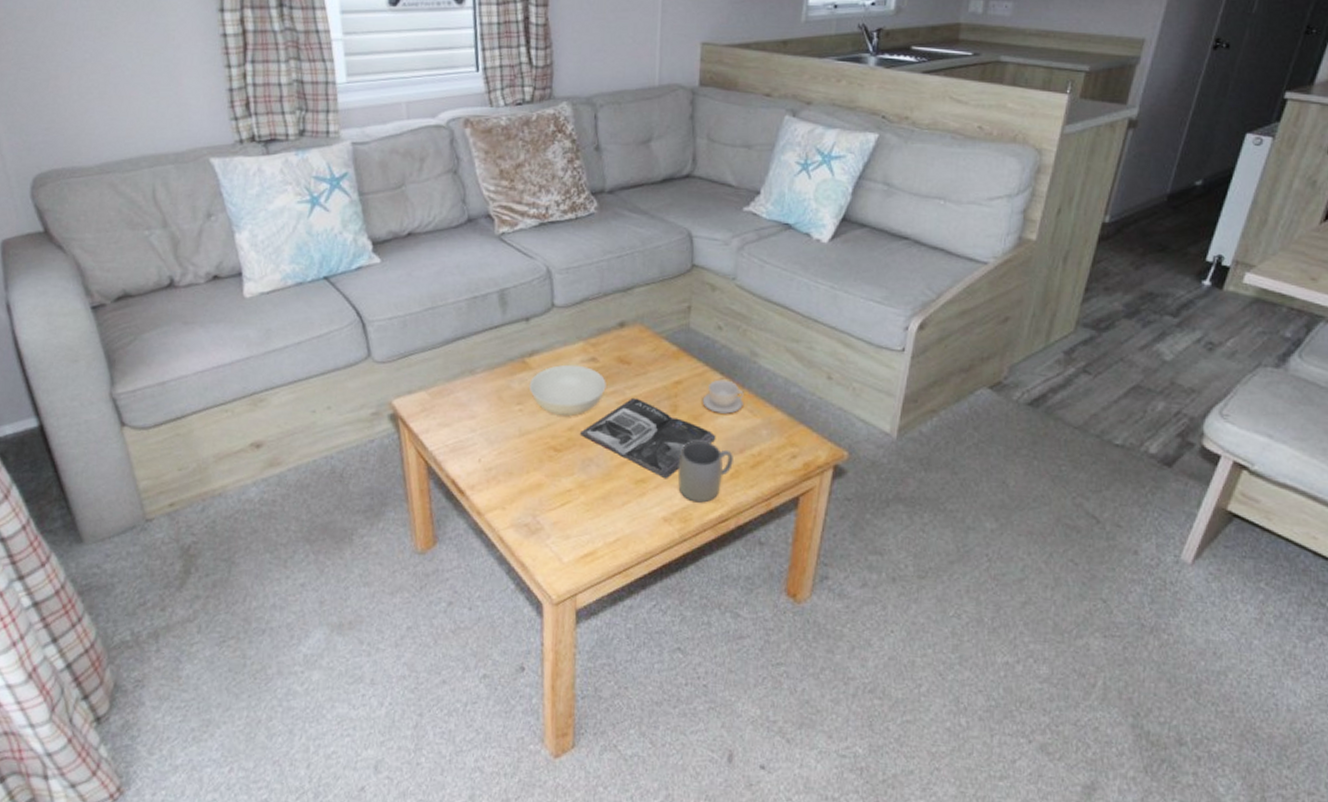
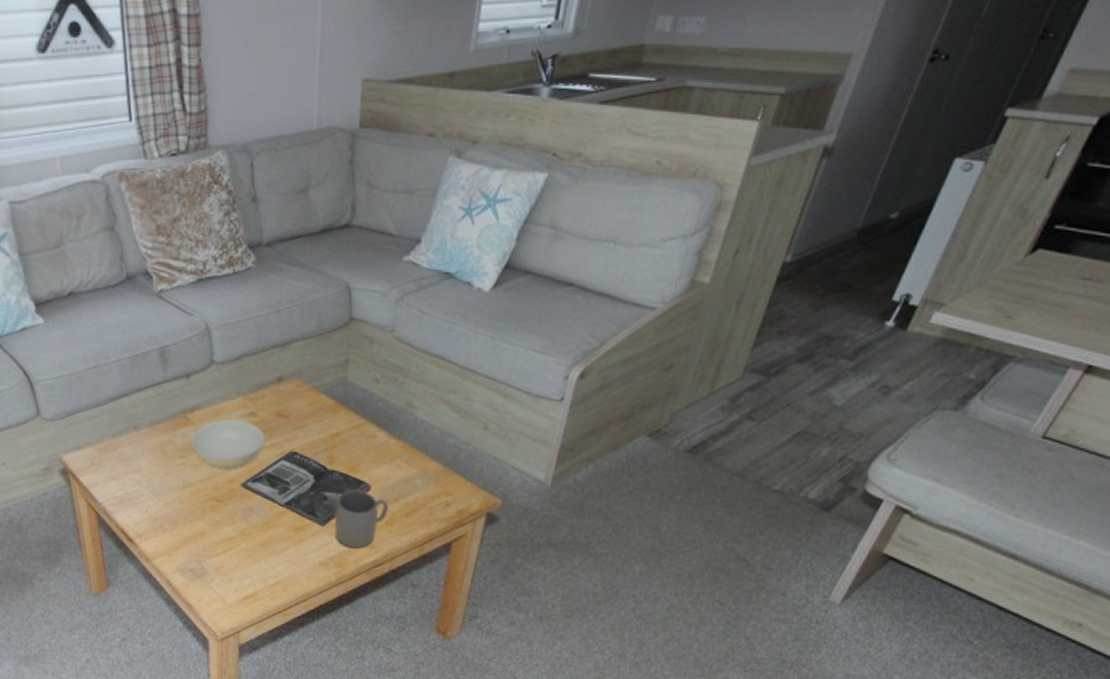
teacup: present [702,379,744,414] -> none [358,431,400,465]

